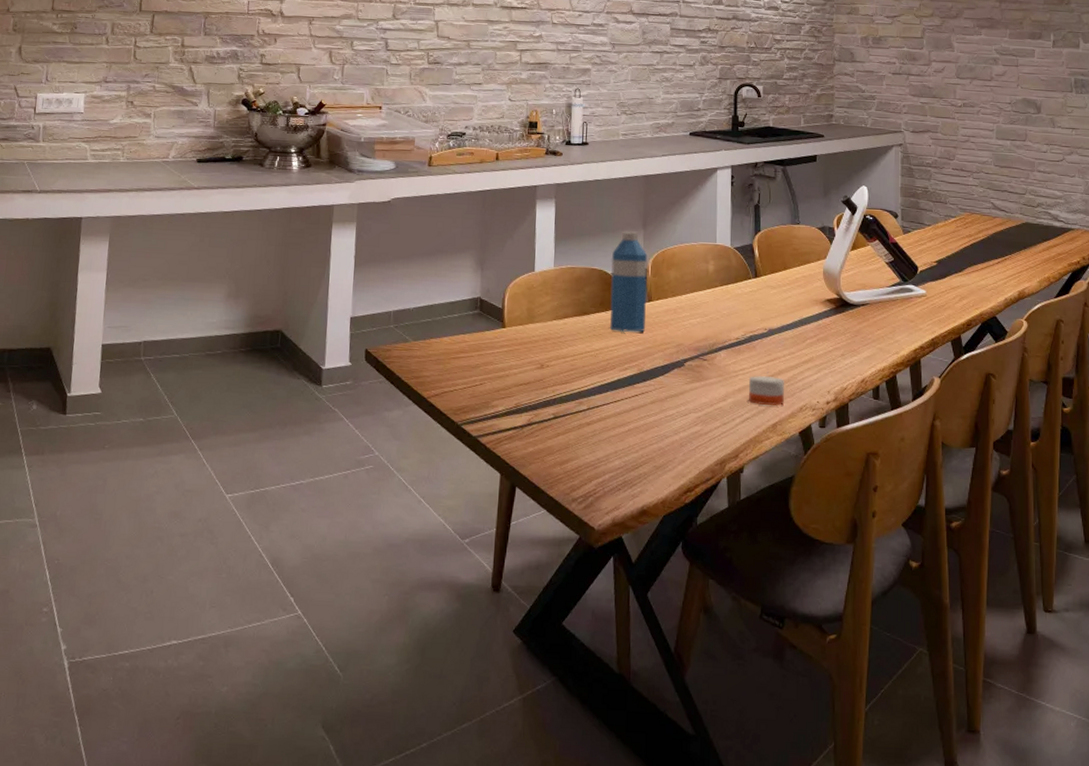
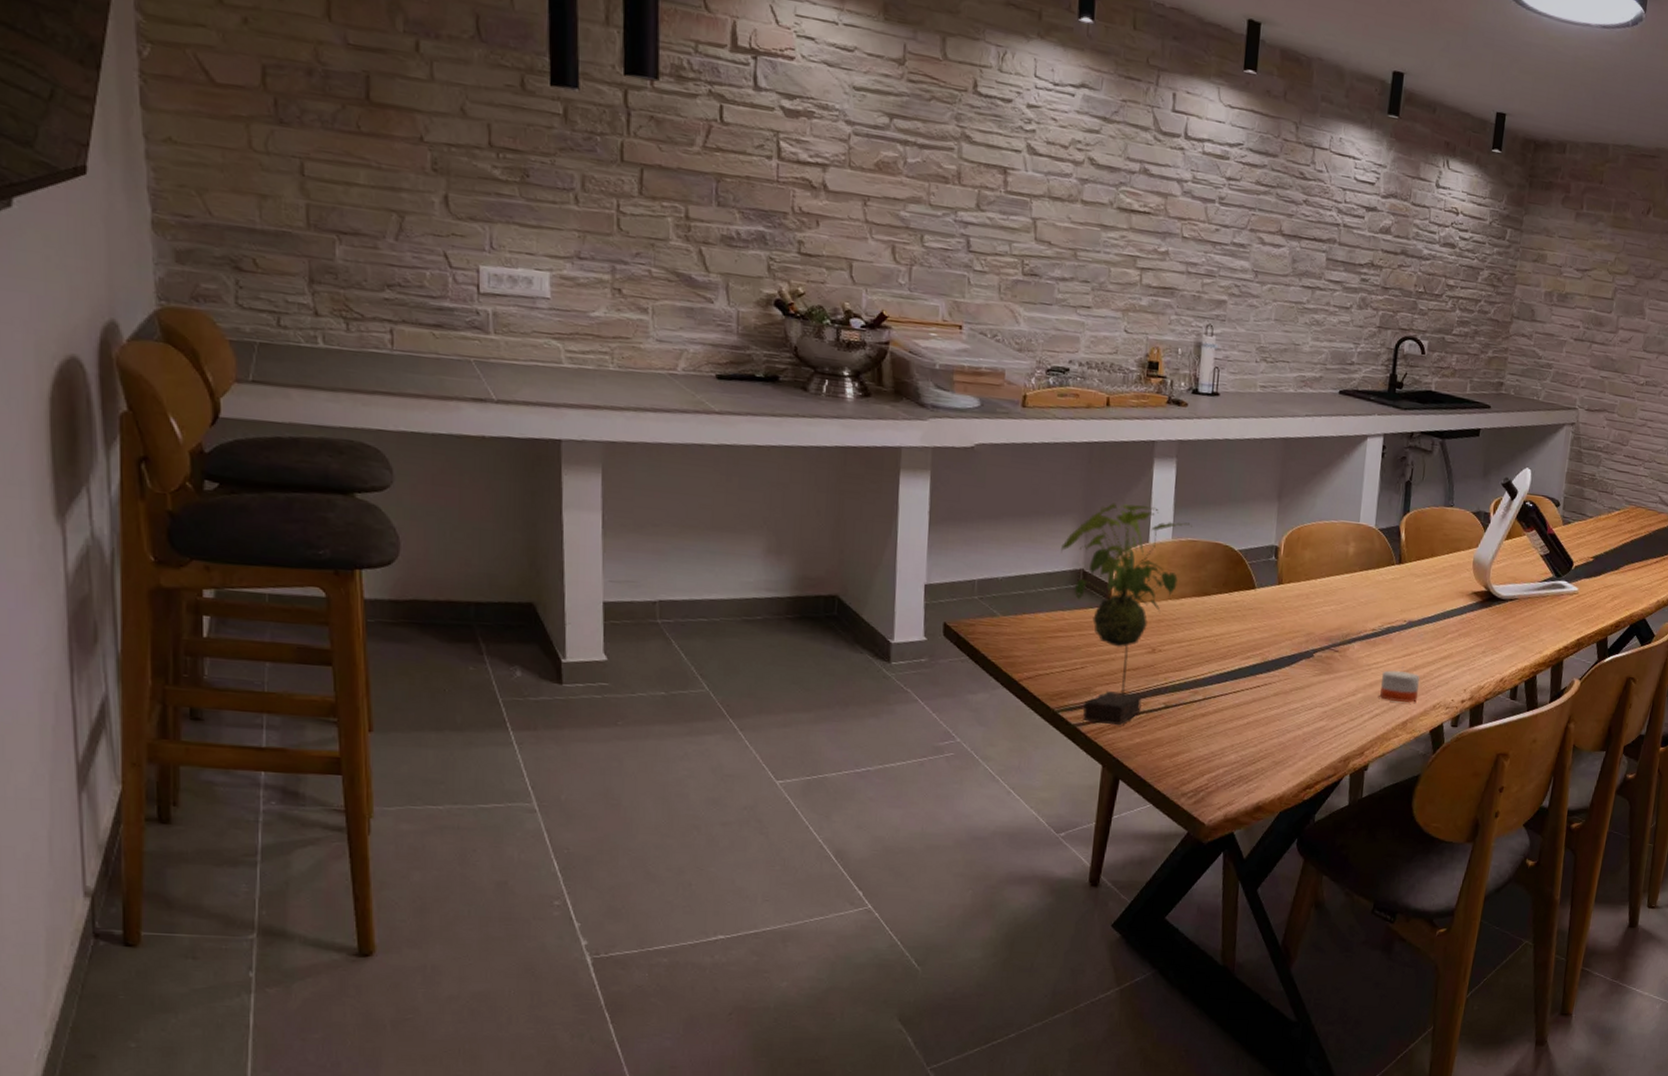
plant: none [461,239,571,436] -> present [1061,502,1192,726]
water bottle: present [610,232,648,332] -> none [1233,503,1281,618]

